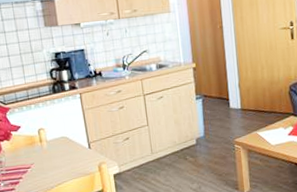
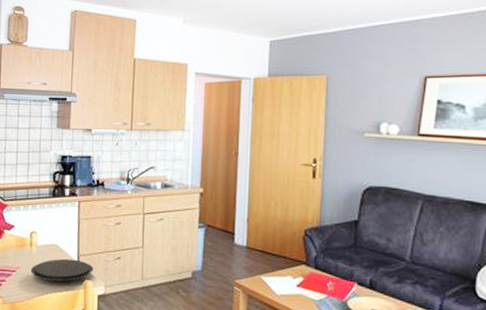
plate: none [44,146,105,171] -> present [30,258,93,282]

